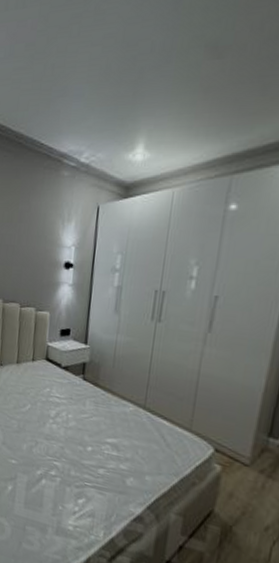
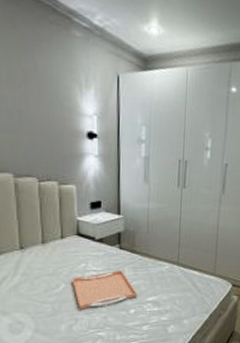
serving tray: none [37,399,97,436] -> present [72,269,138,310]

